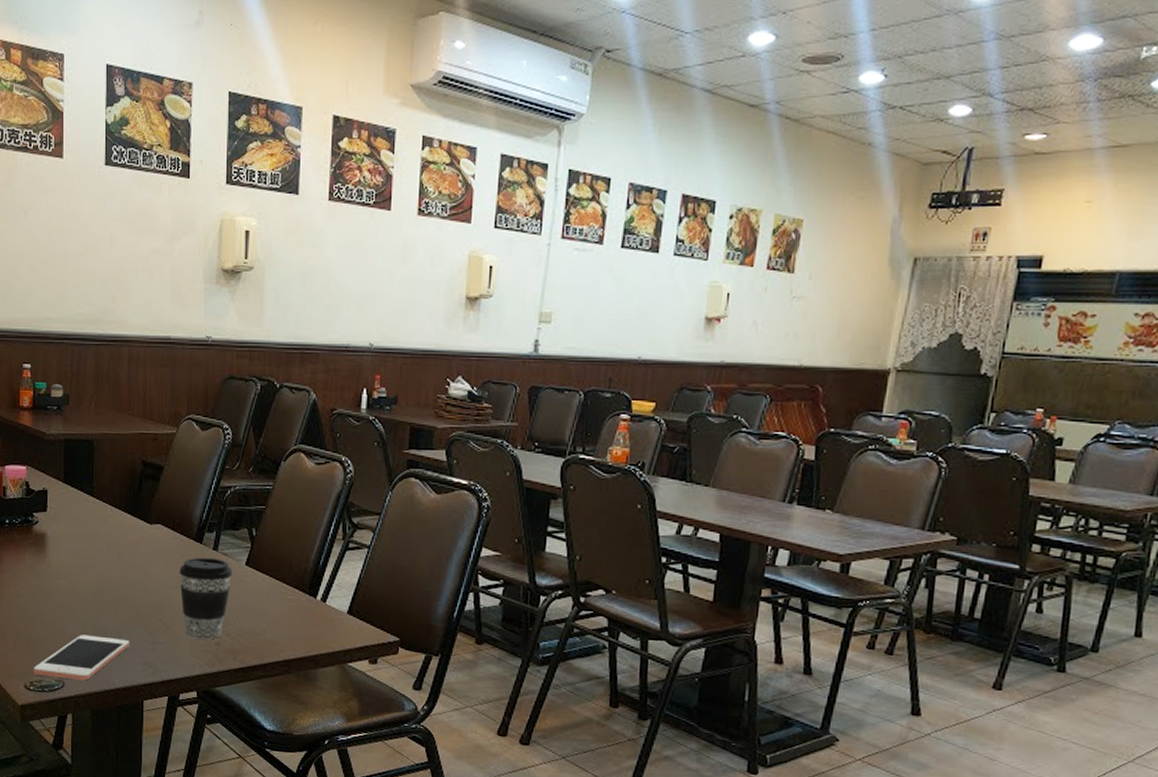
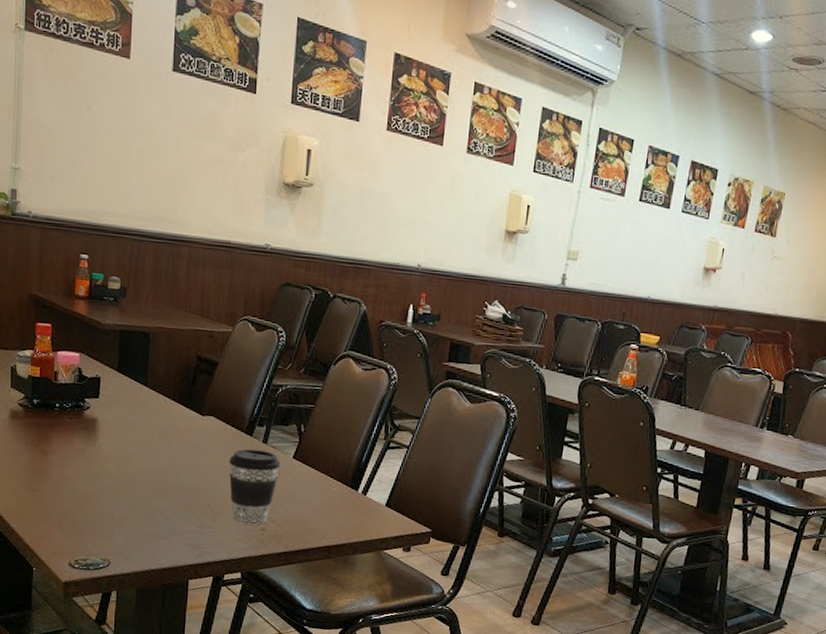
cell phone: present [33,634,130,681] -> none [78,516,178,561]

